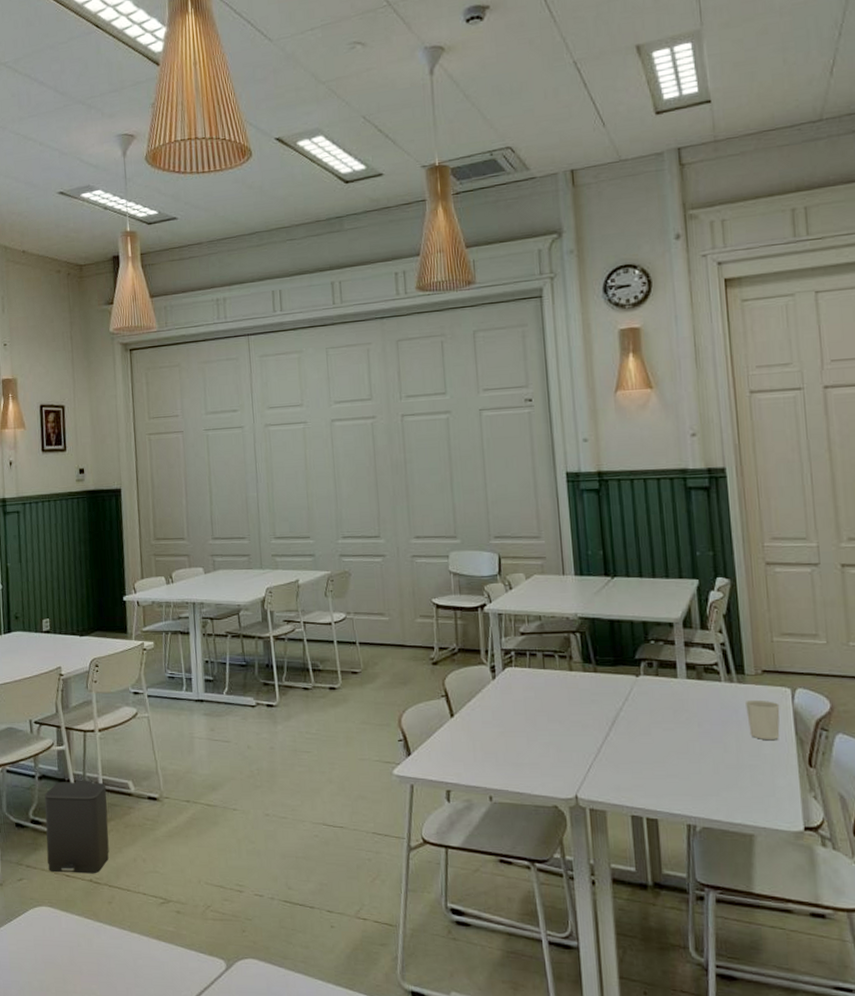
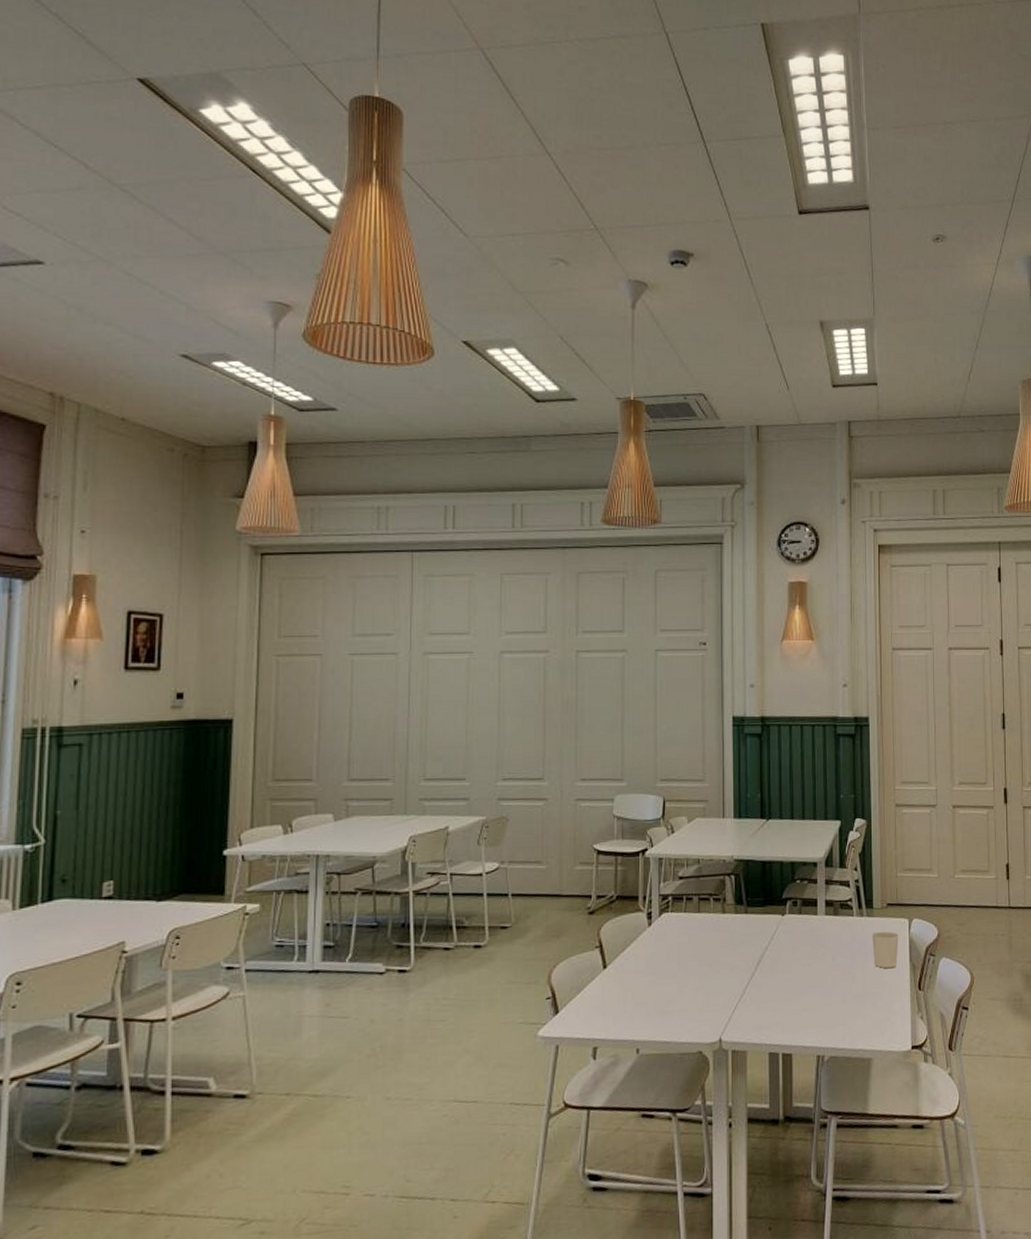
pedal bin: present [44,780,109,874] -> none [79,1082,176,1210]

